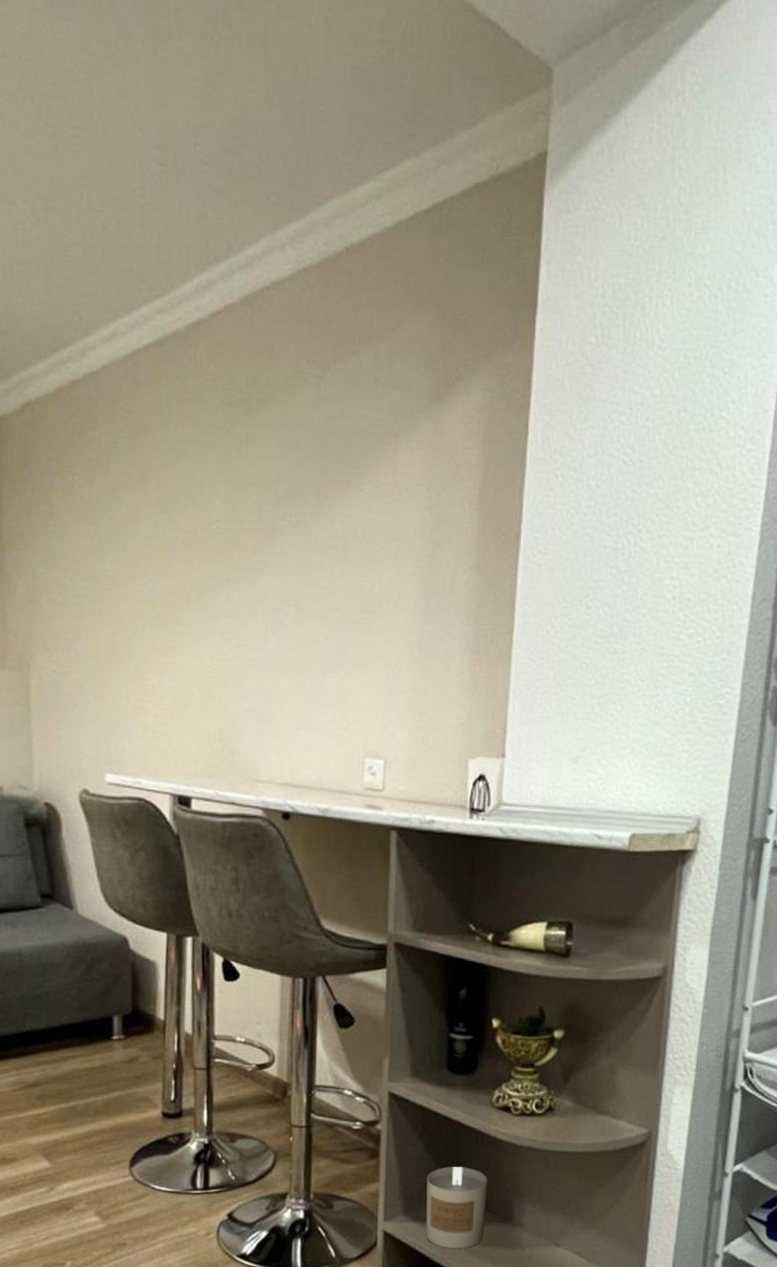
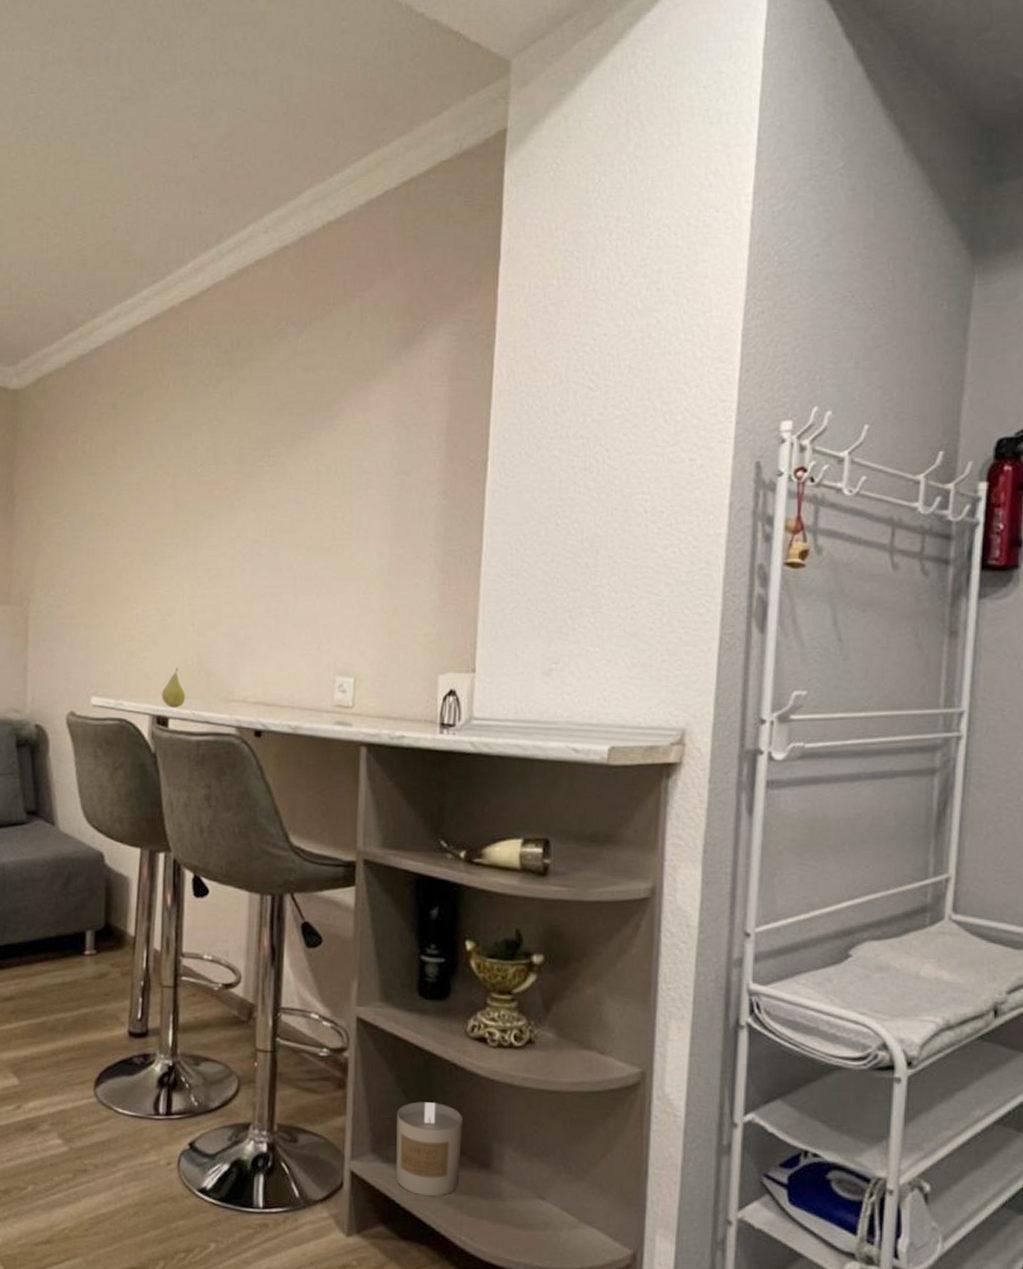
fruit: none [182,744,209,787] -> present [161,667,186,708]

